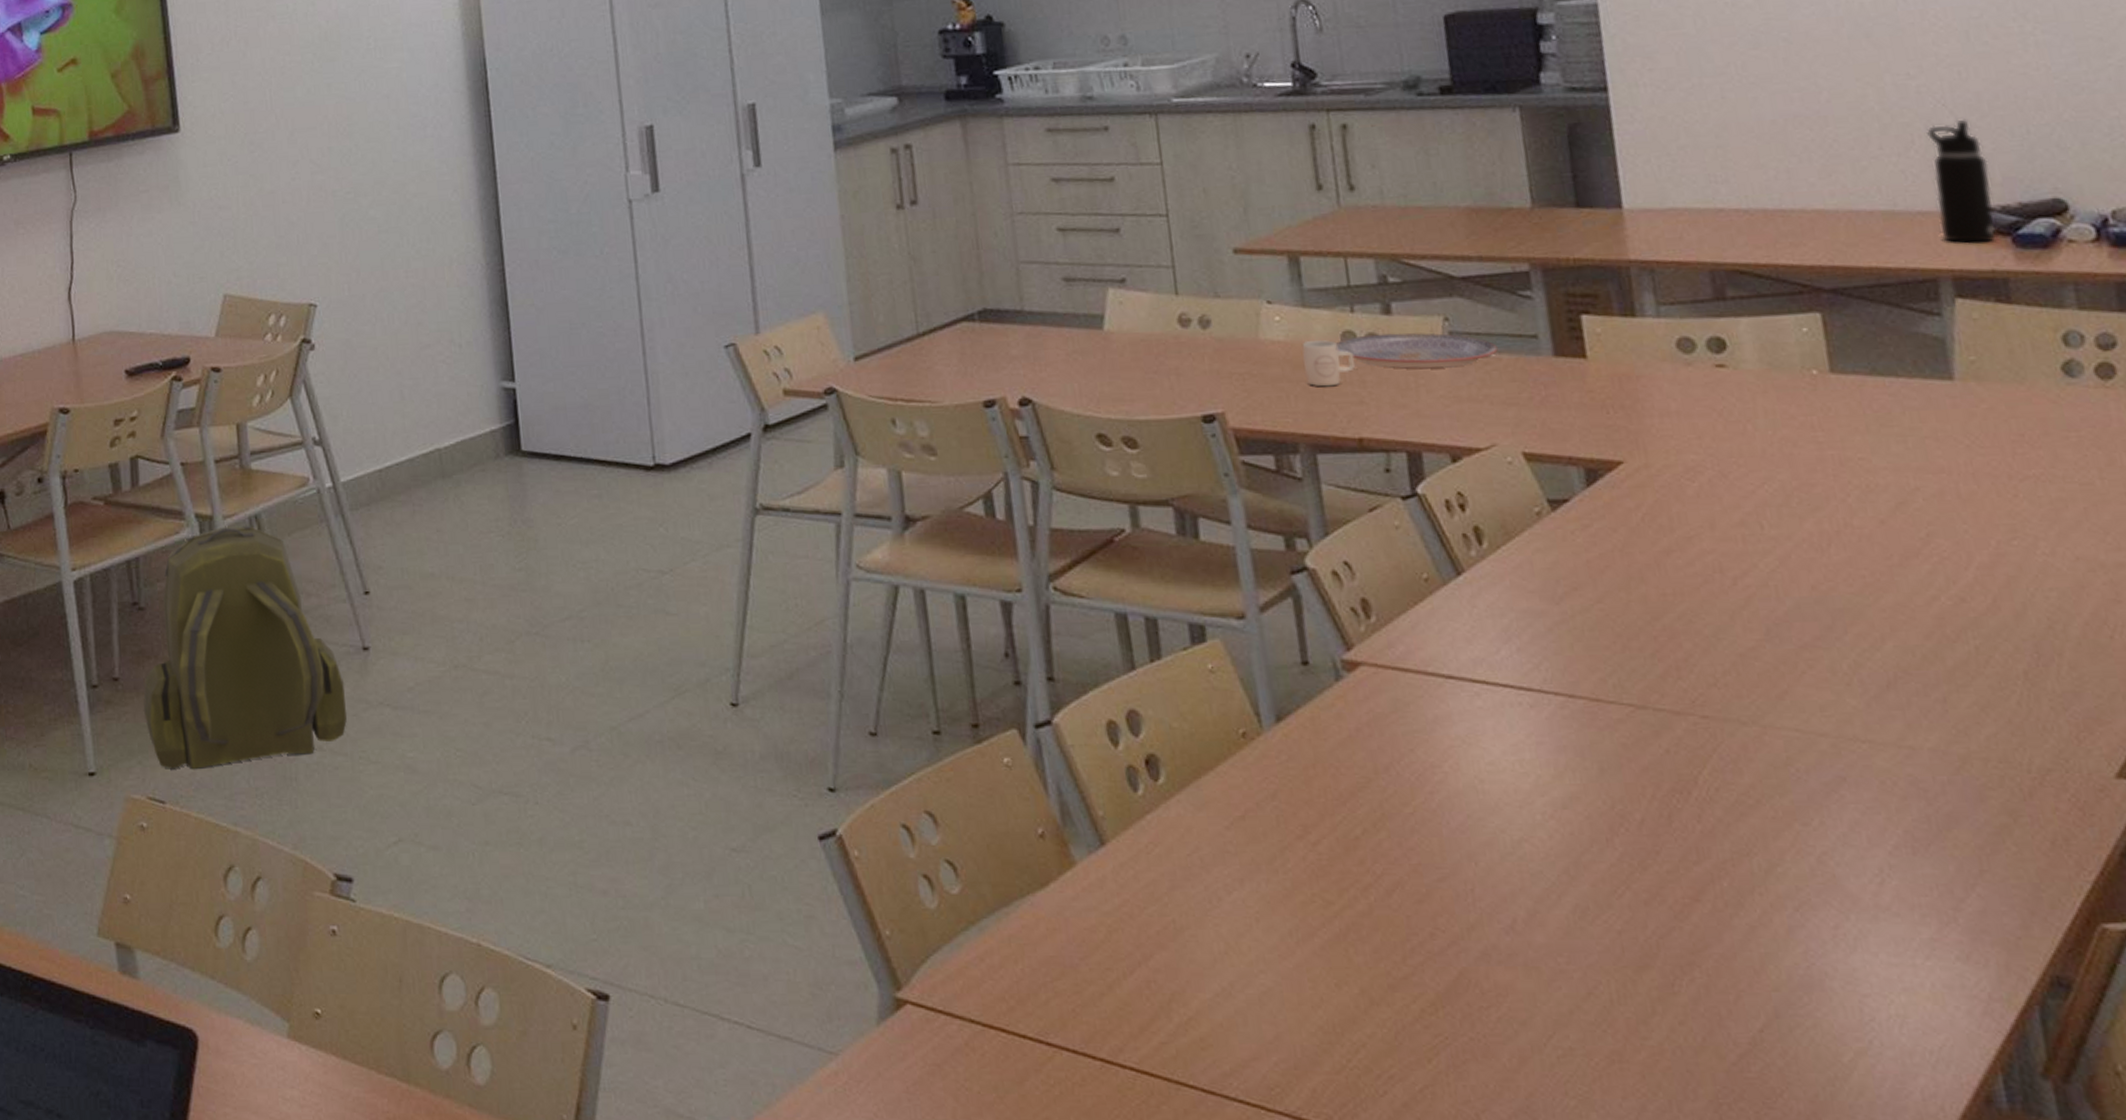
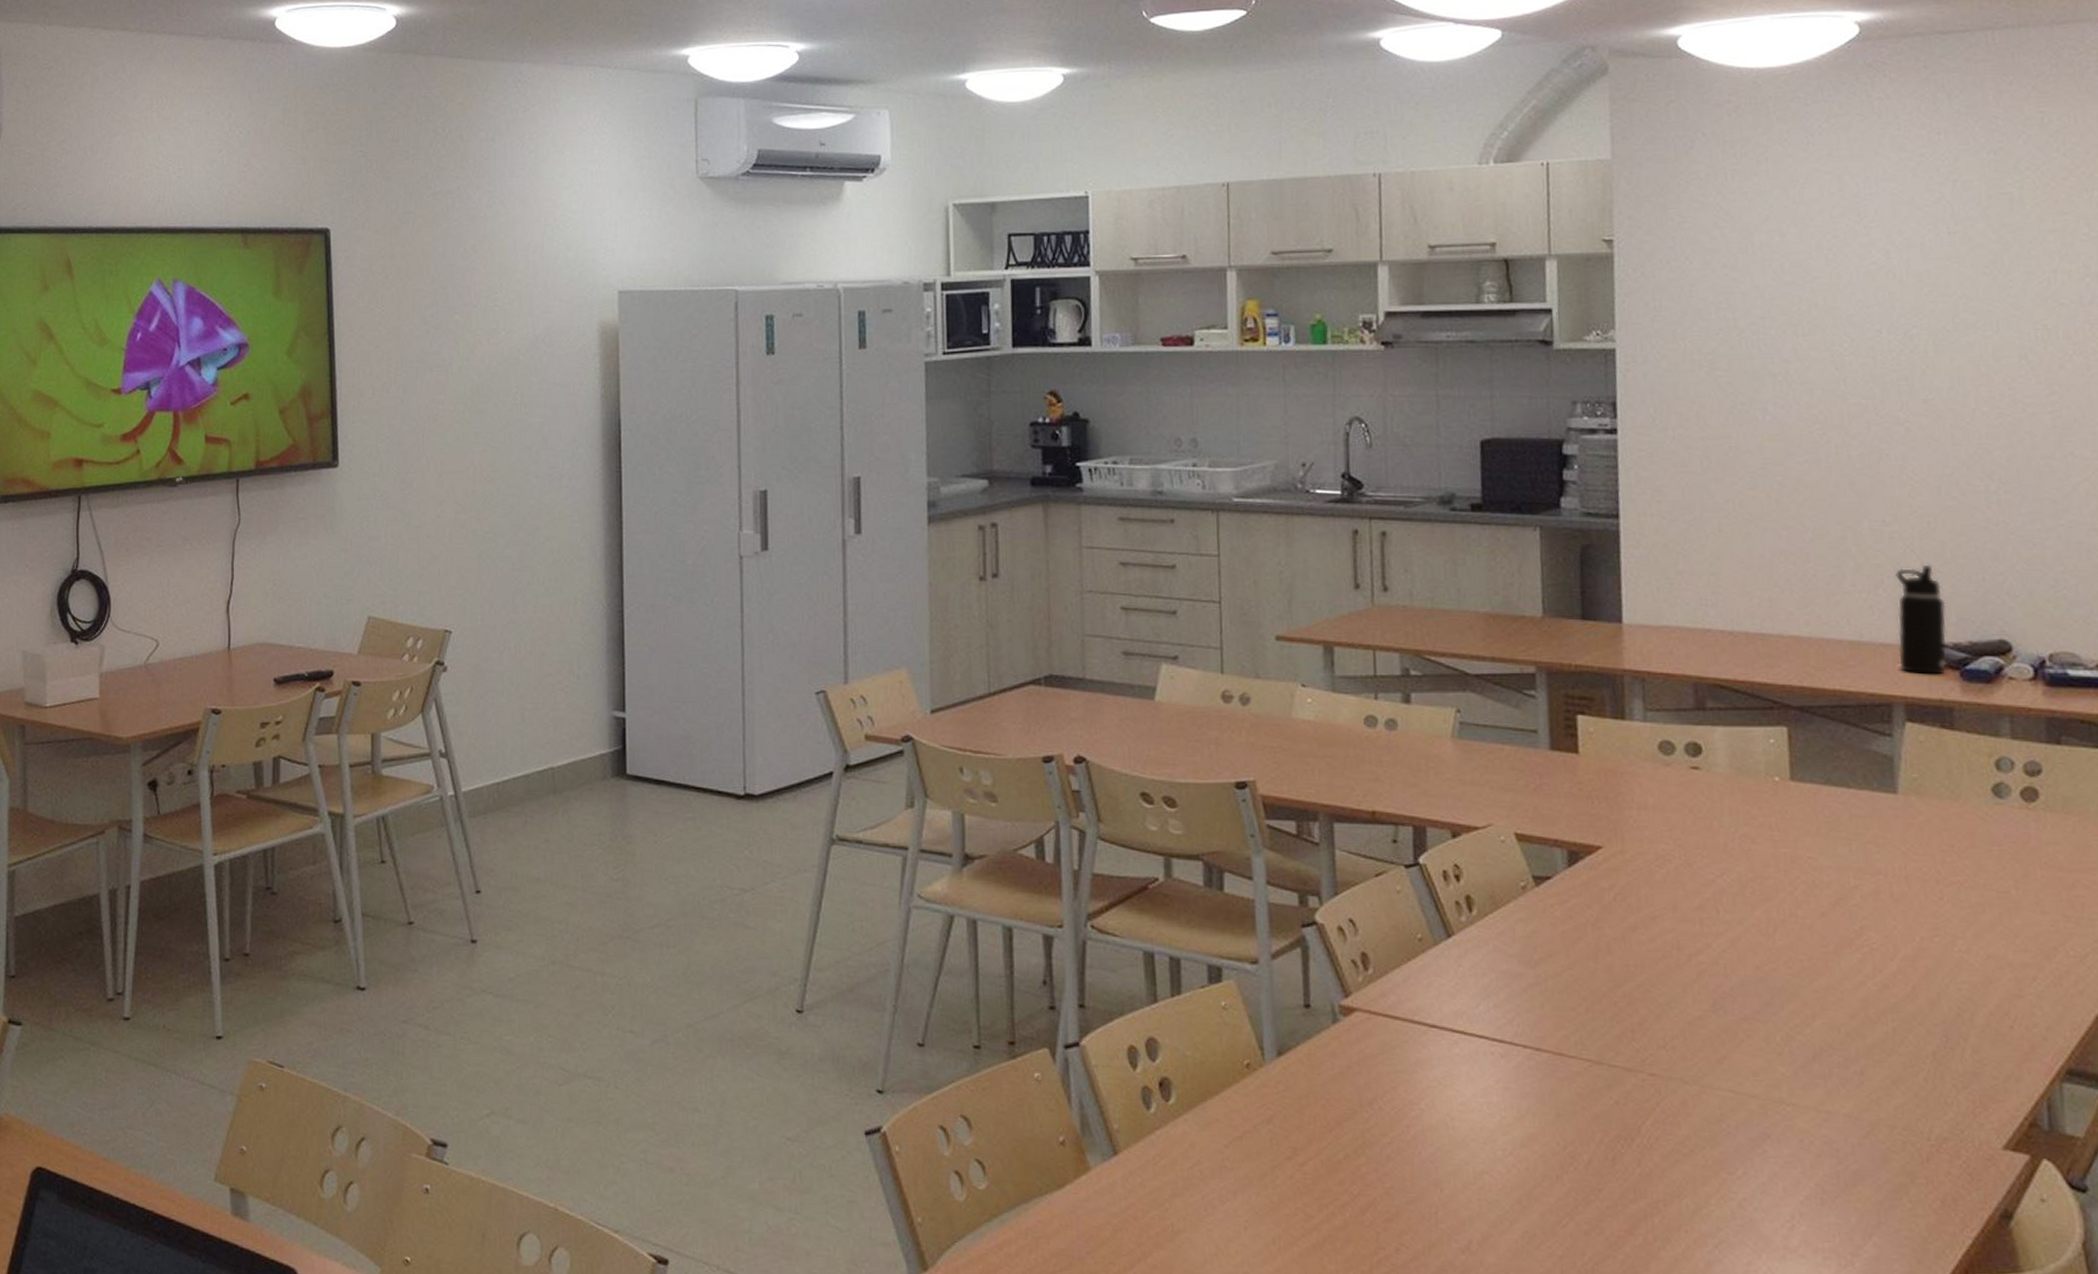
backpack: present [143,526,347,769] -> none [269,825,453,1039]
mug: present [1302,340,1356,387] -> none [1328,722,1375,764]
plate: present [1336,332,1498,370] -> none [1360,720,1501,754]

